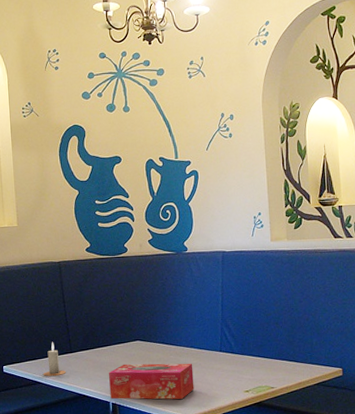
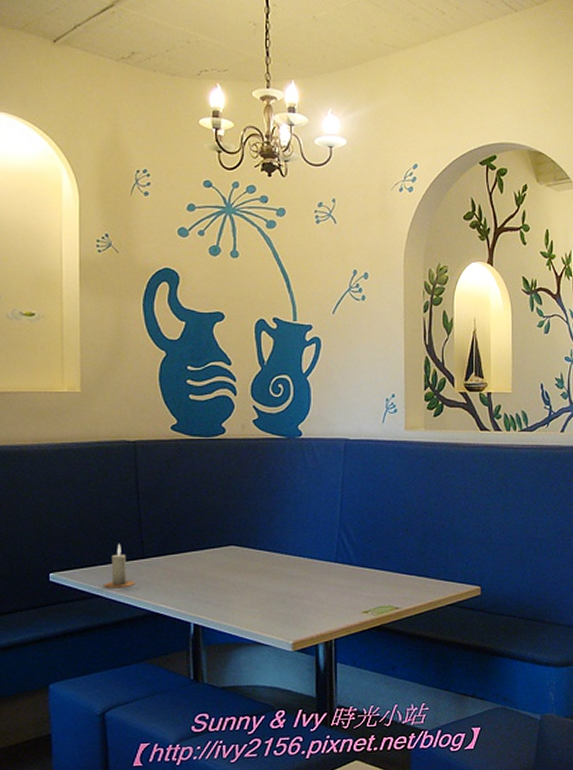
tissue box: present [109,363,194,400] -> none [192,574,301,621]

